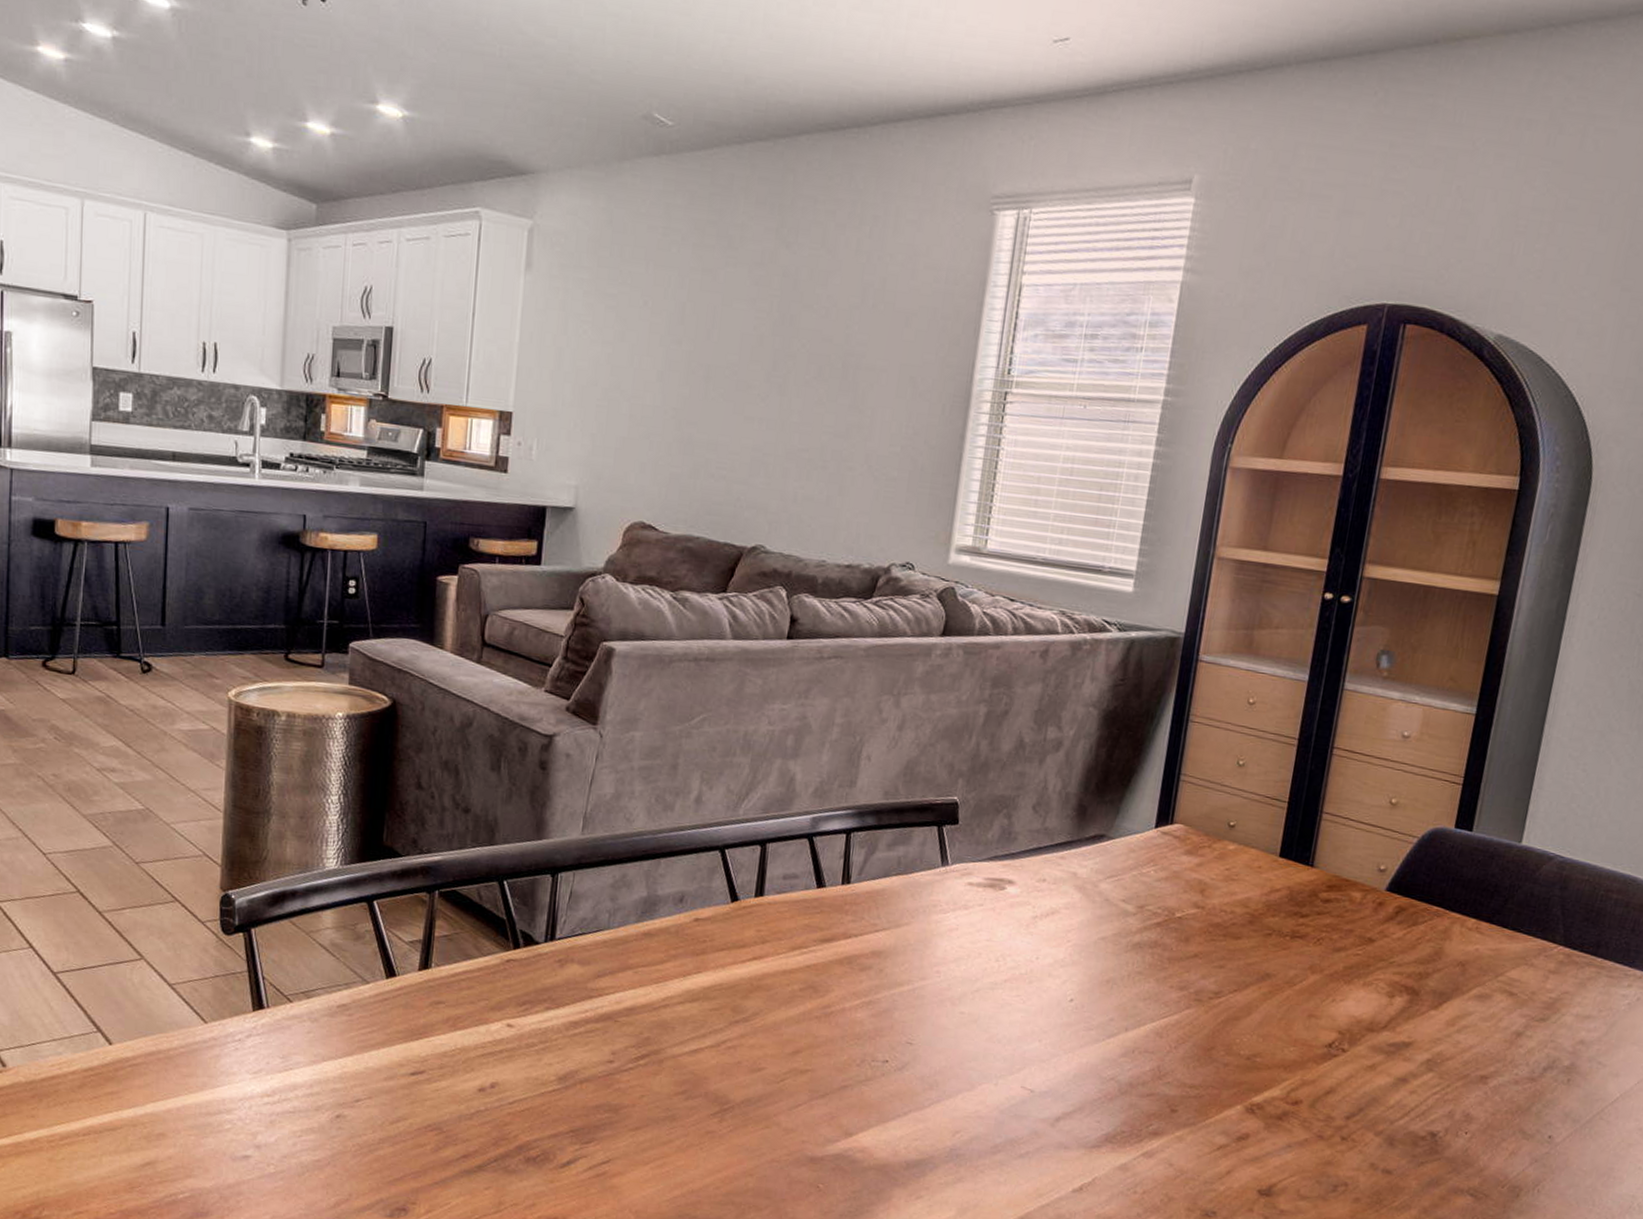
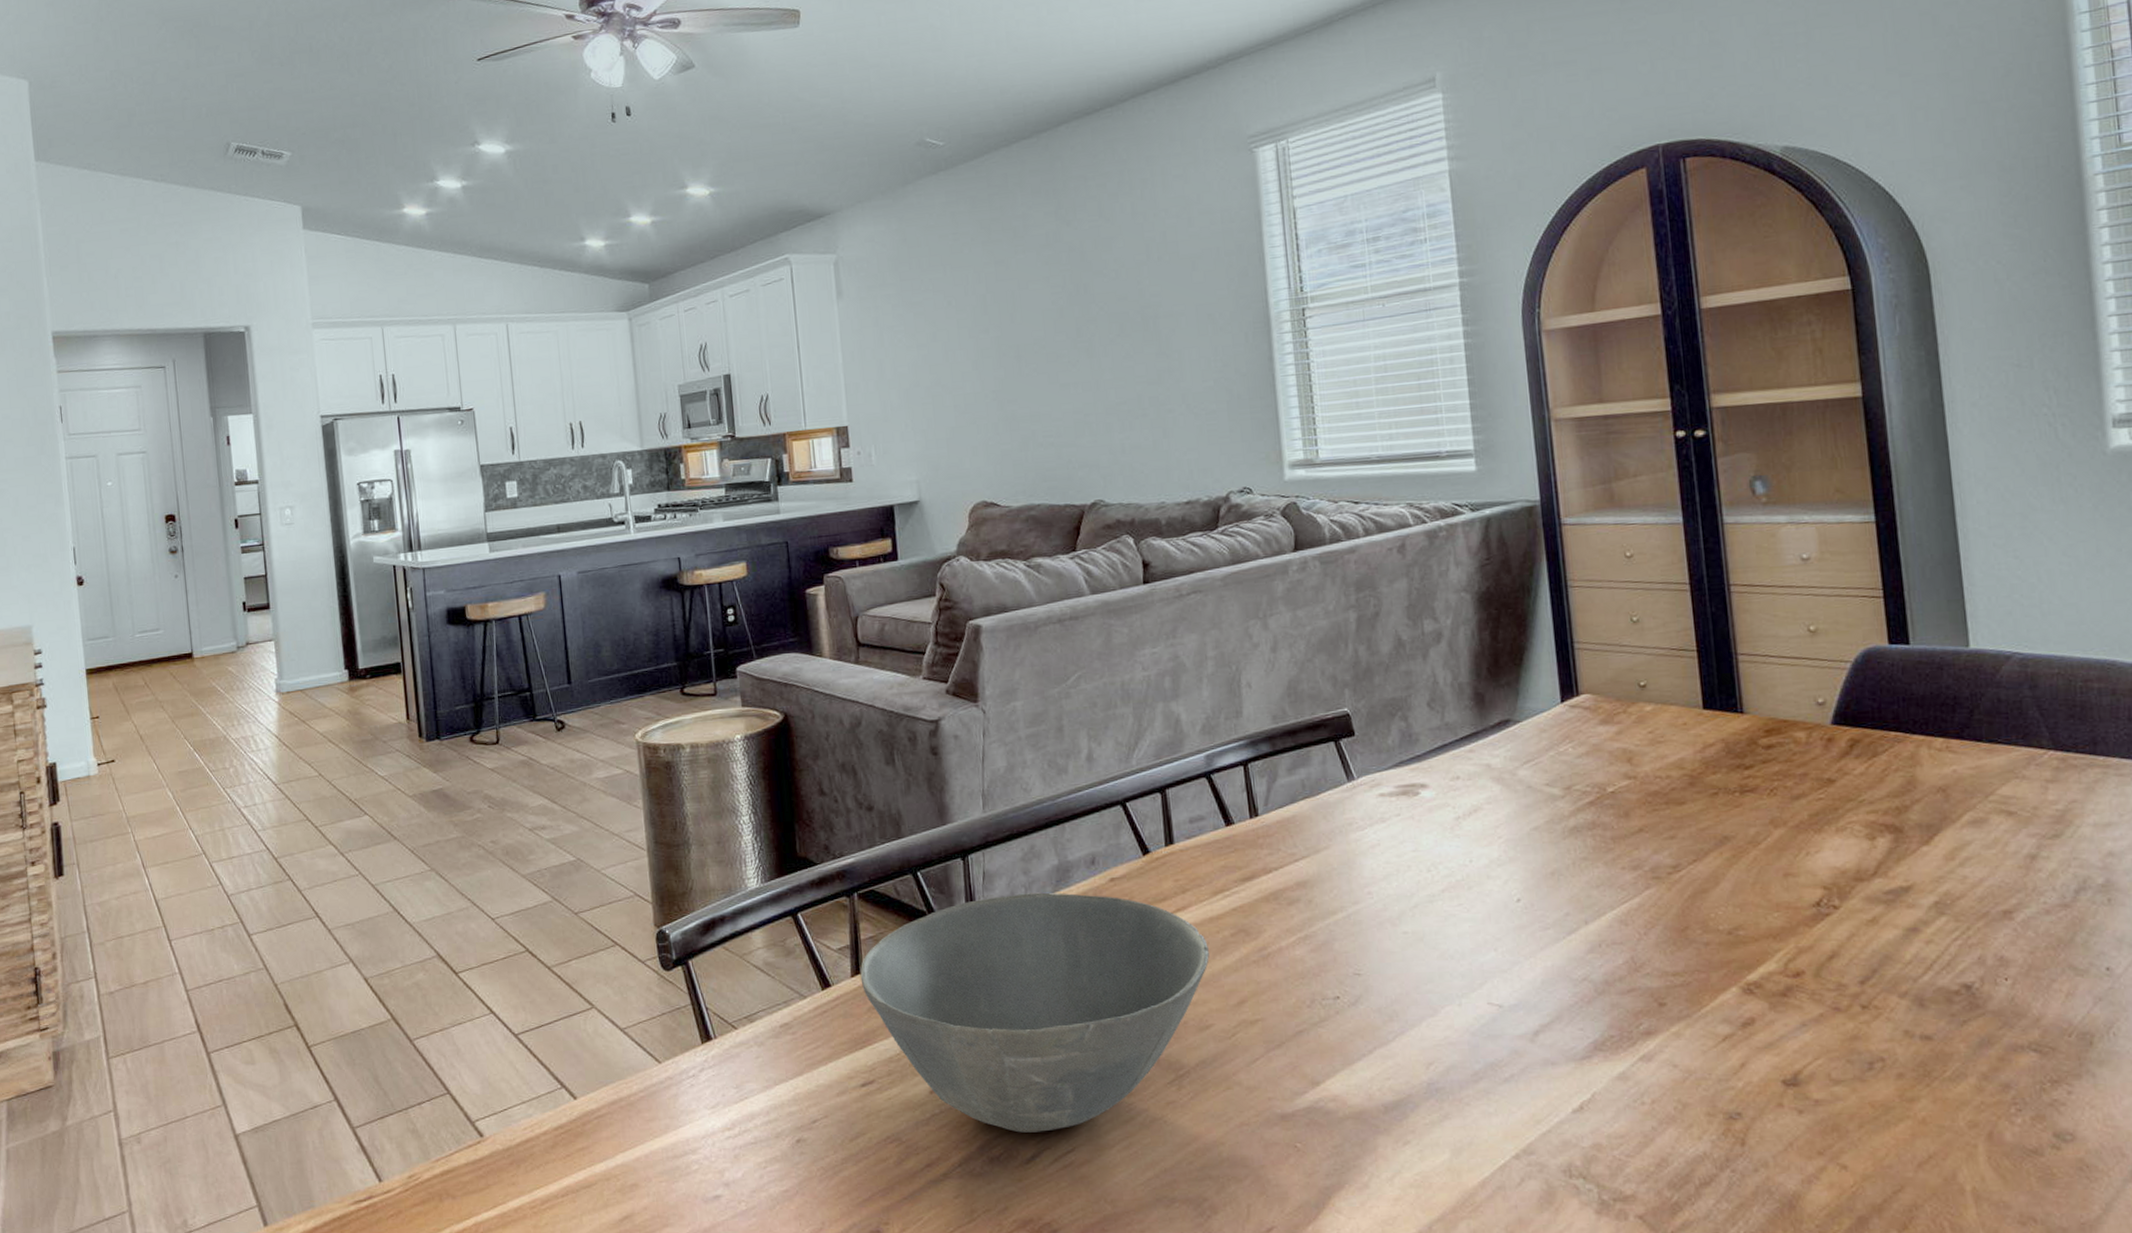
bowl: none [427,917,776,1142] -> present [860,892,1209,1133]

